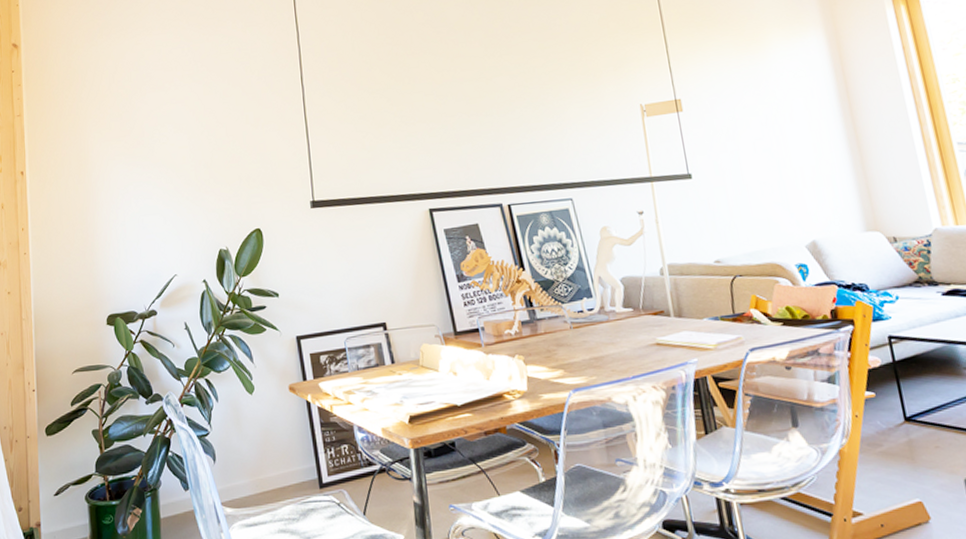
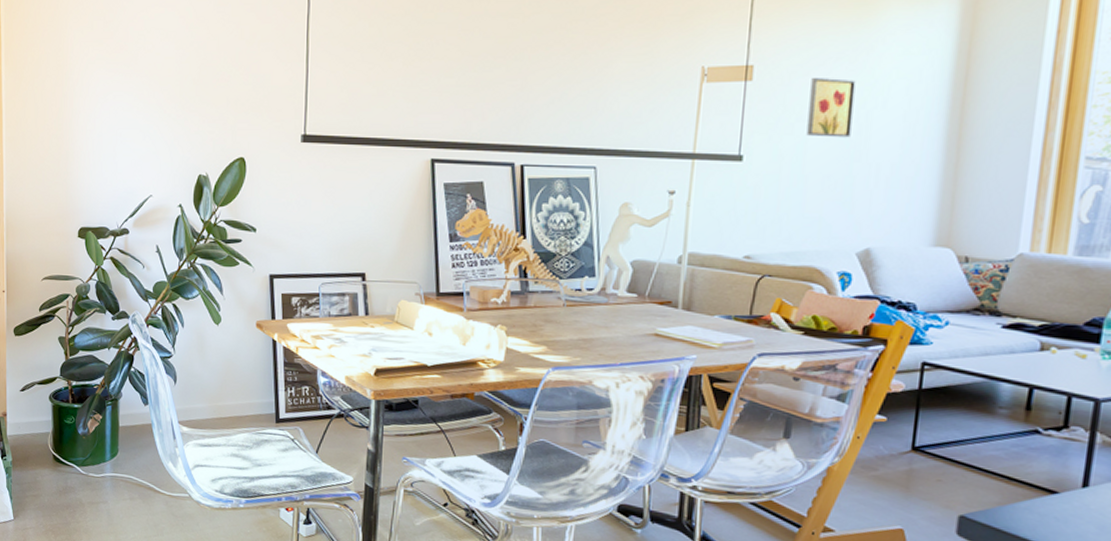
wall art: none [729,102,773,151] -> present [806,77,856,138]

